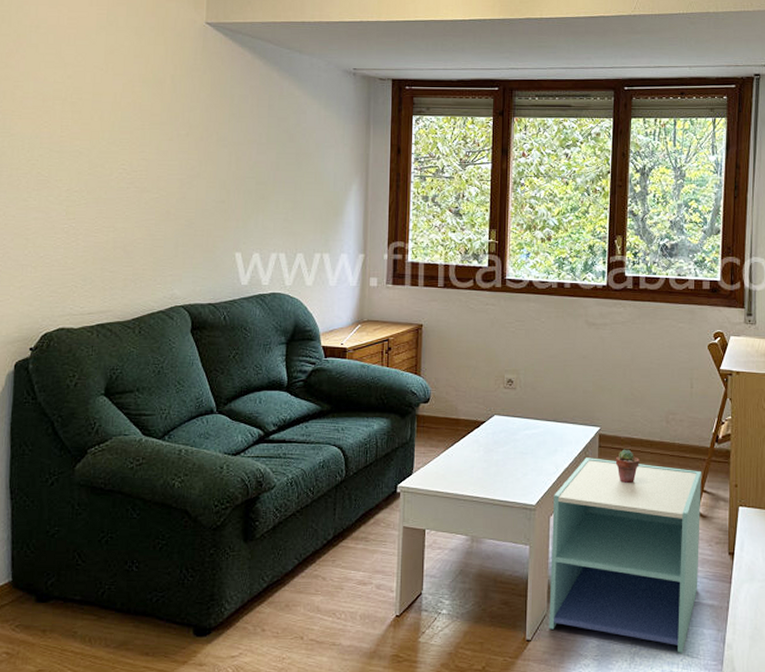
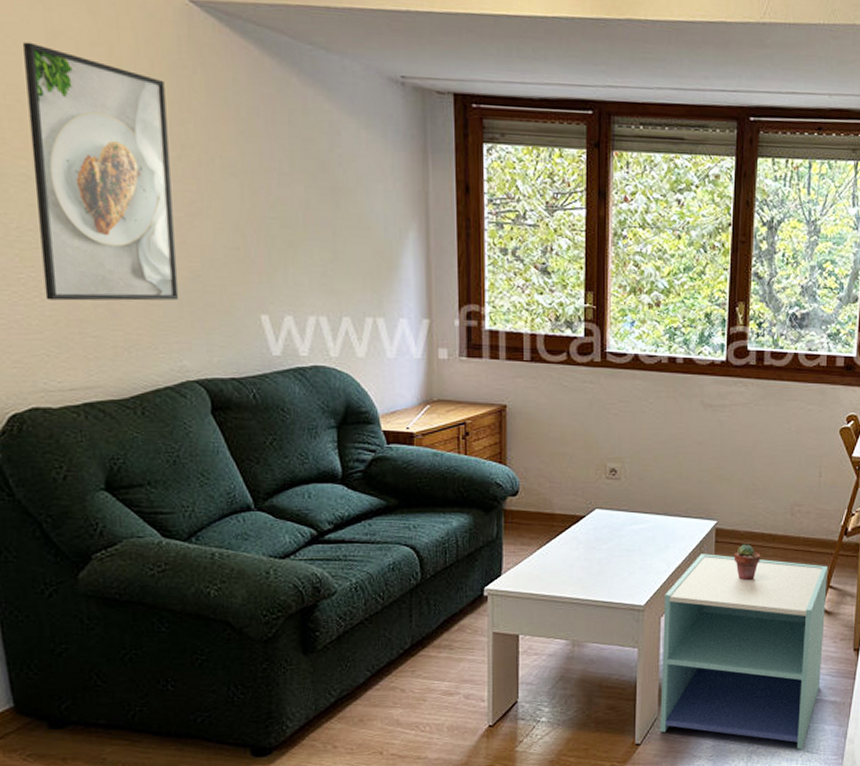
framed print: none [80,57,183,244] -> present [22,42,179,301]

